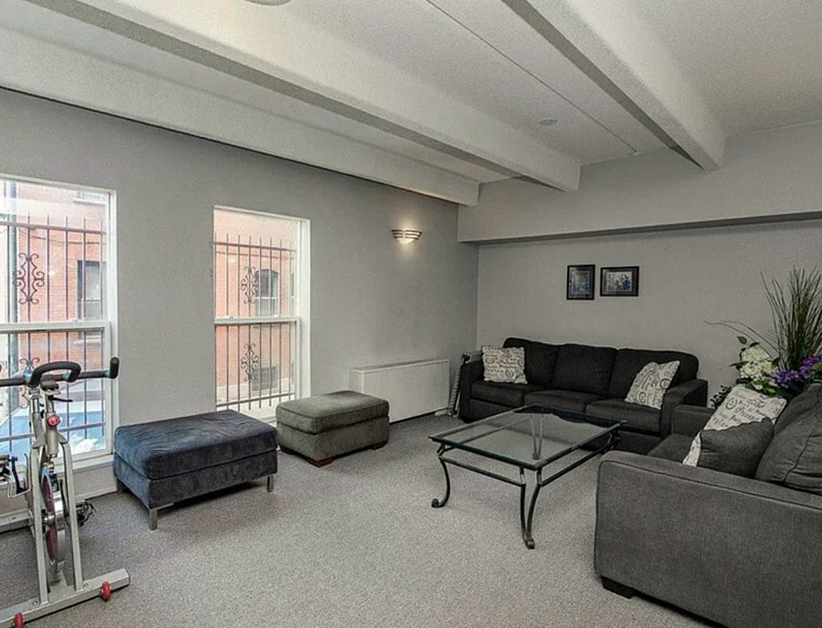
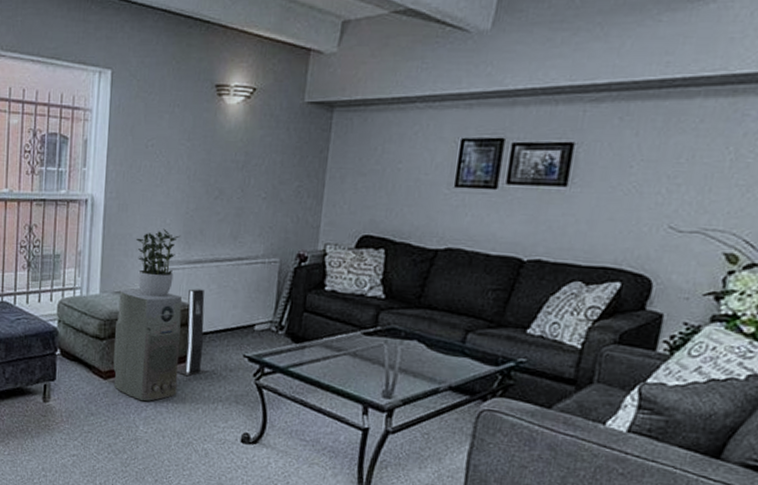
air purifier: none [325,390,379,482] -> present [113,288,182,402]
potted plant: none [337,341,373,395] -> present [135,228,181,297]
speaker: none [377,387,401,458] -> present [177,289,207,377]

